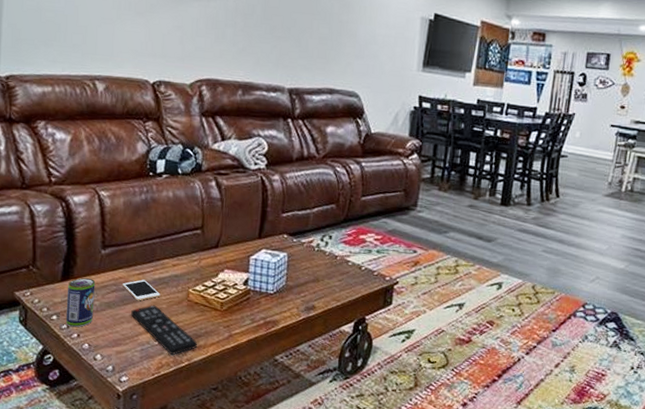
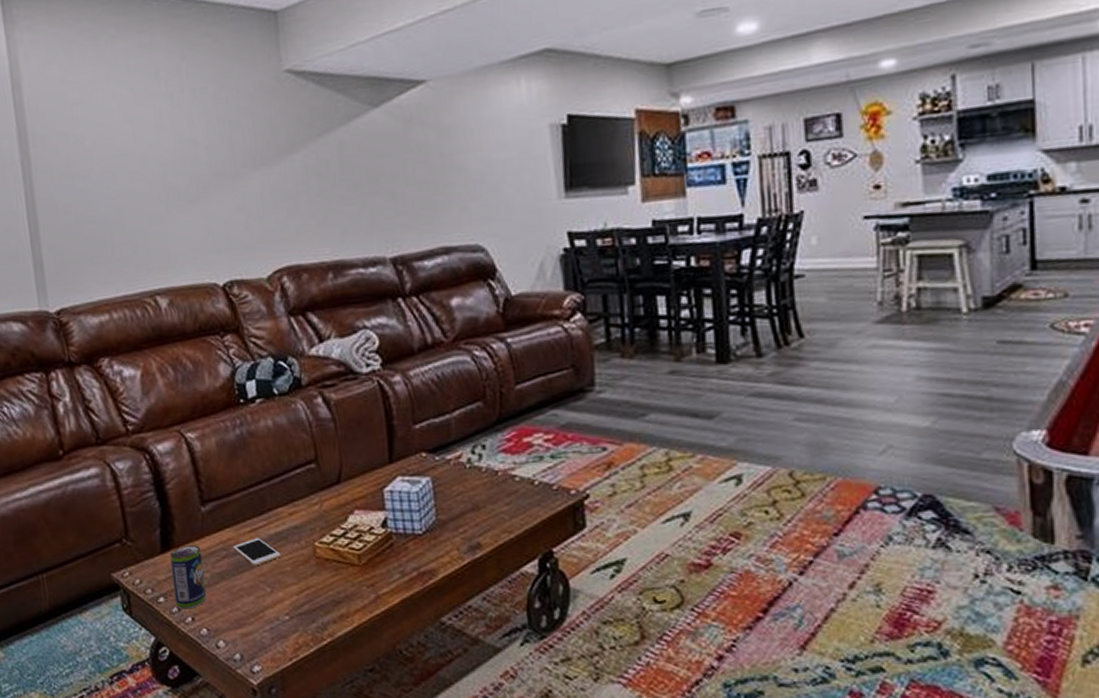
remote control: present [131,305,198,356] -> none [250,569,339,632]

